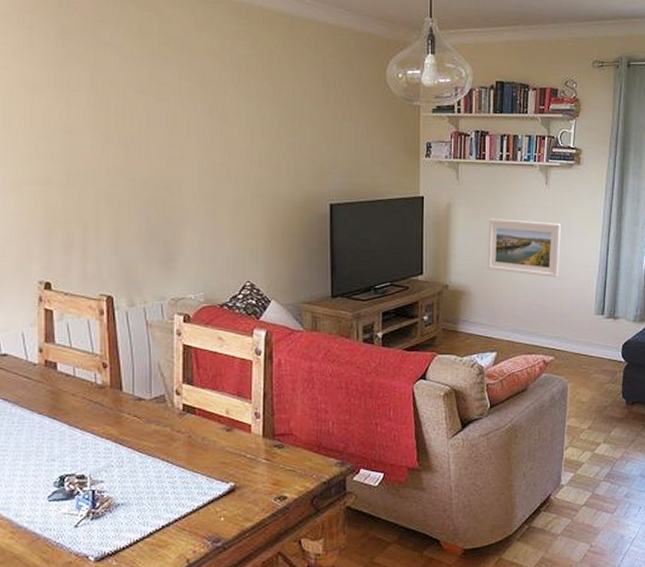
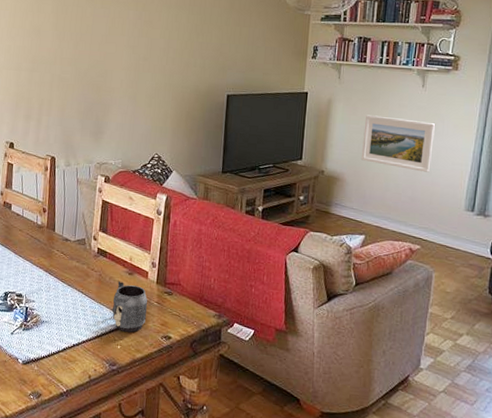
mug: none [209,440,254,500] -> present [111,280,148,333]

